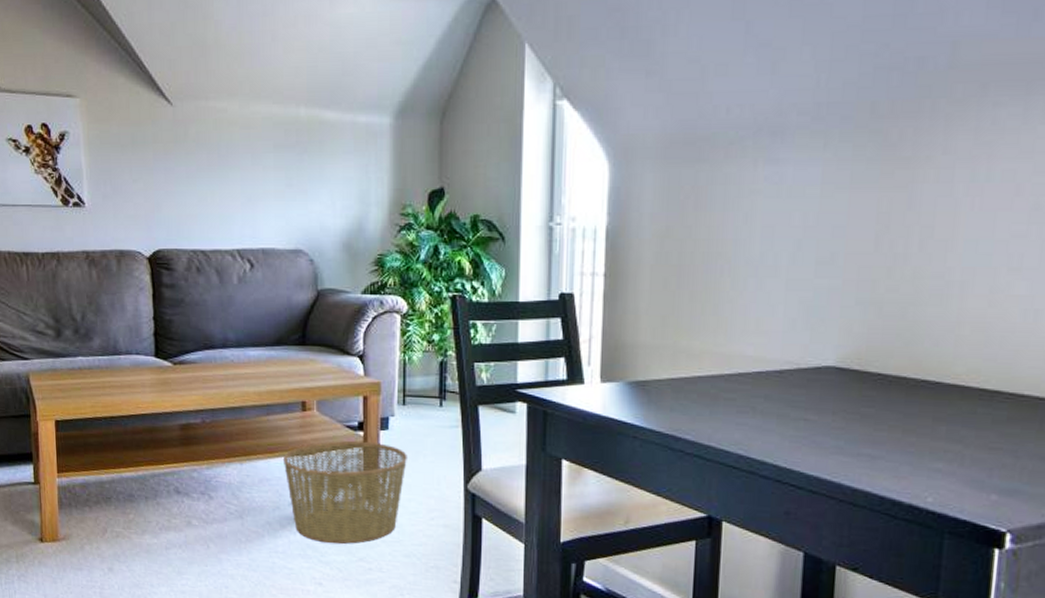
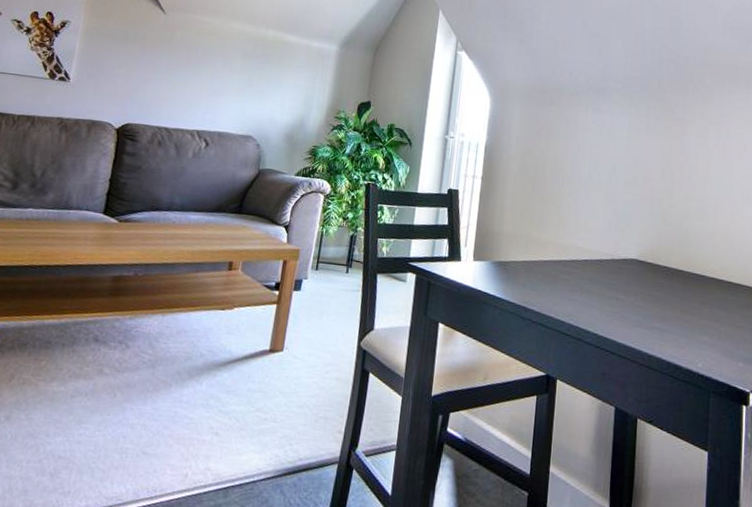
basket: present [282,441,407,544] -> none [202,298,313,395]

